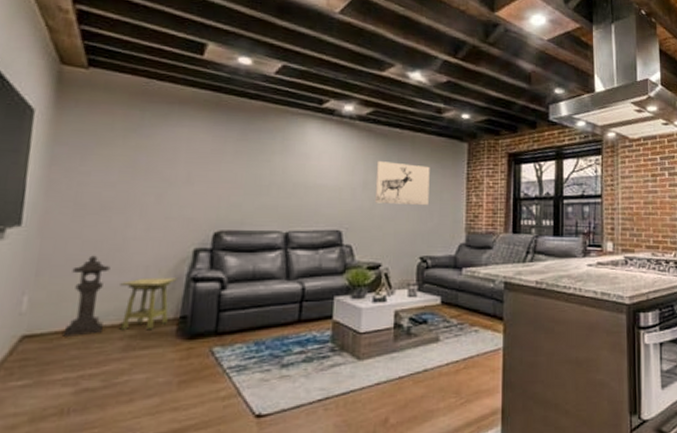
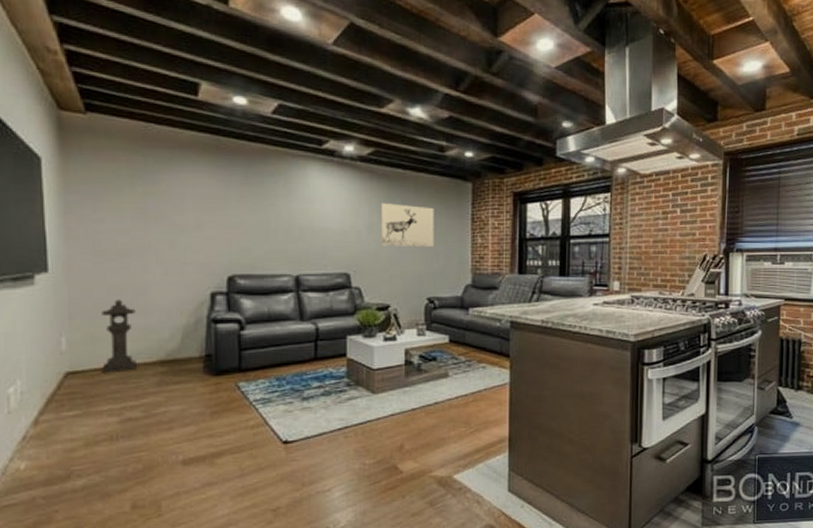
side table: present [120,277,177,331] -> none [147,319,199,368]

